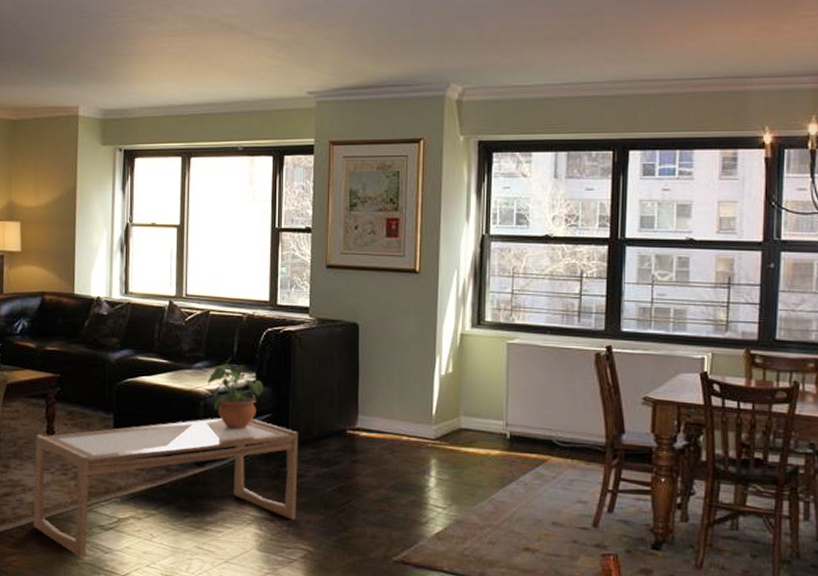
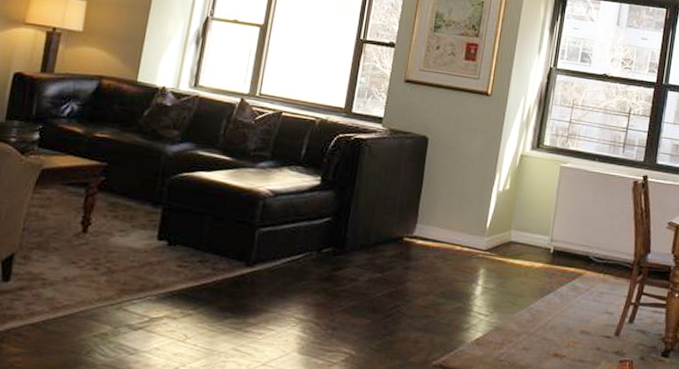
coffee table: present [33,418,299,558] -> none [48,218,357,360]
potted plant: present [207,357,264,429] -> none [270,159,328,231]

